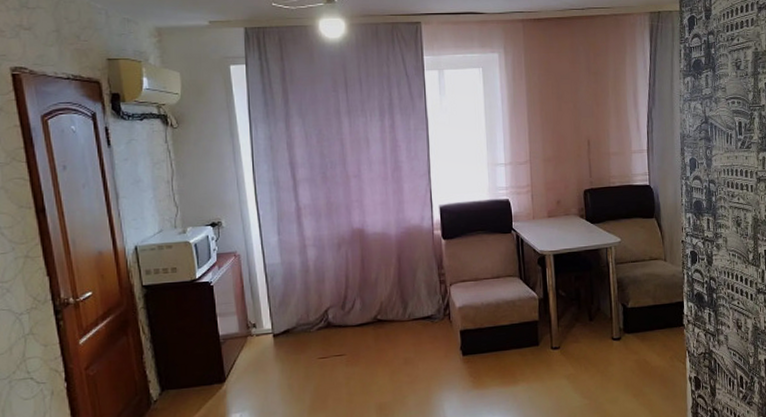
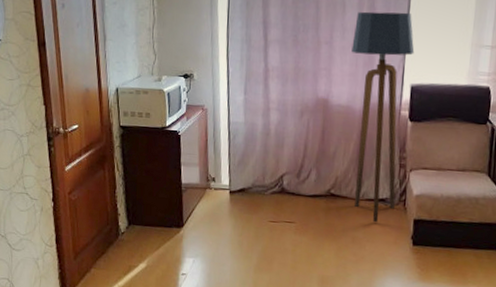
floor lamp: none [380,141,440,341] -> present [351,11,415,223]

